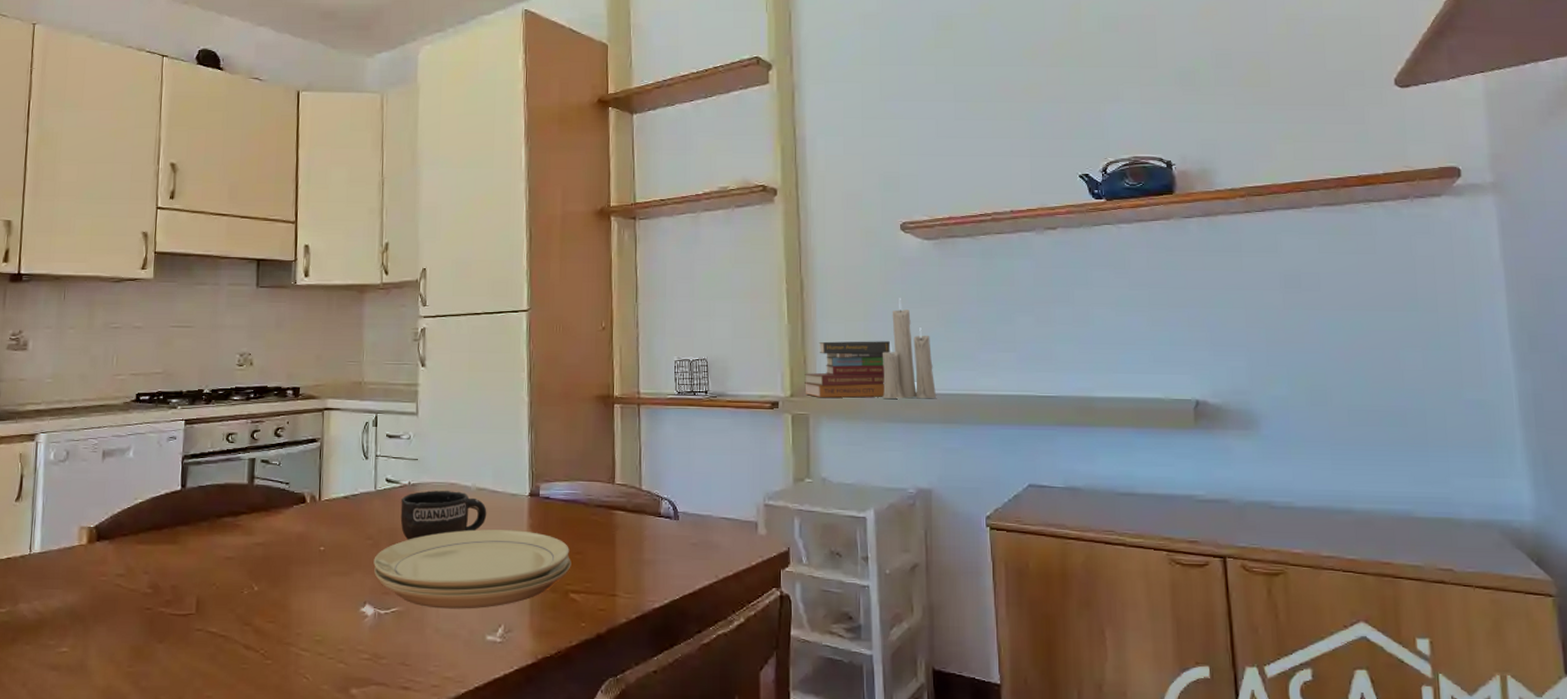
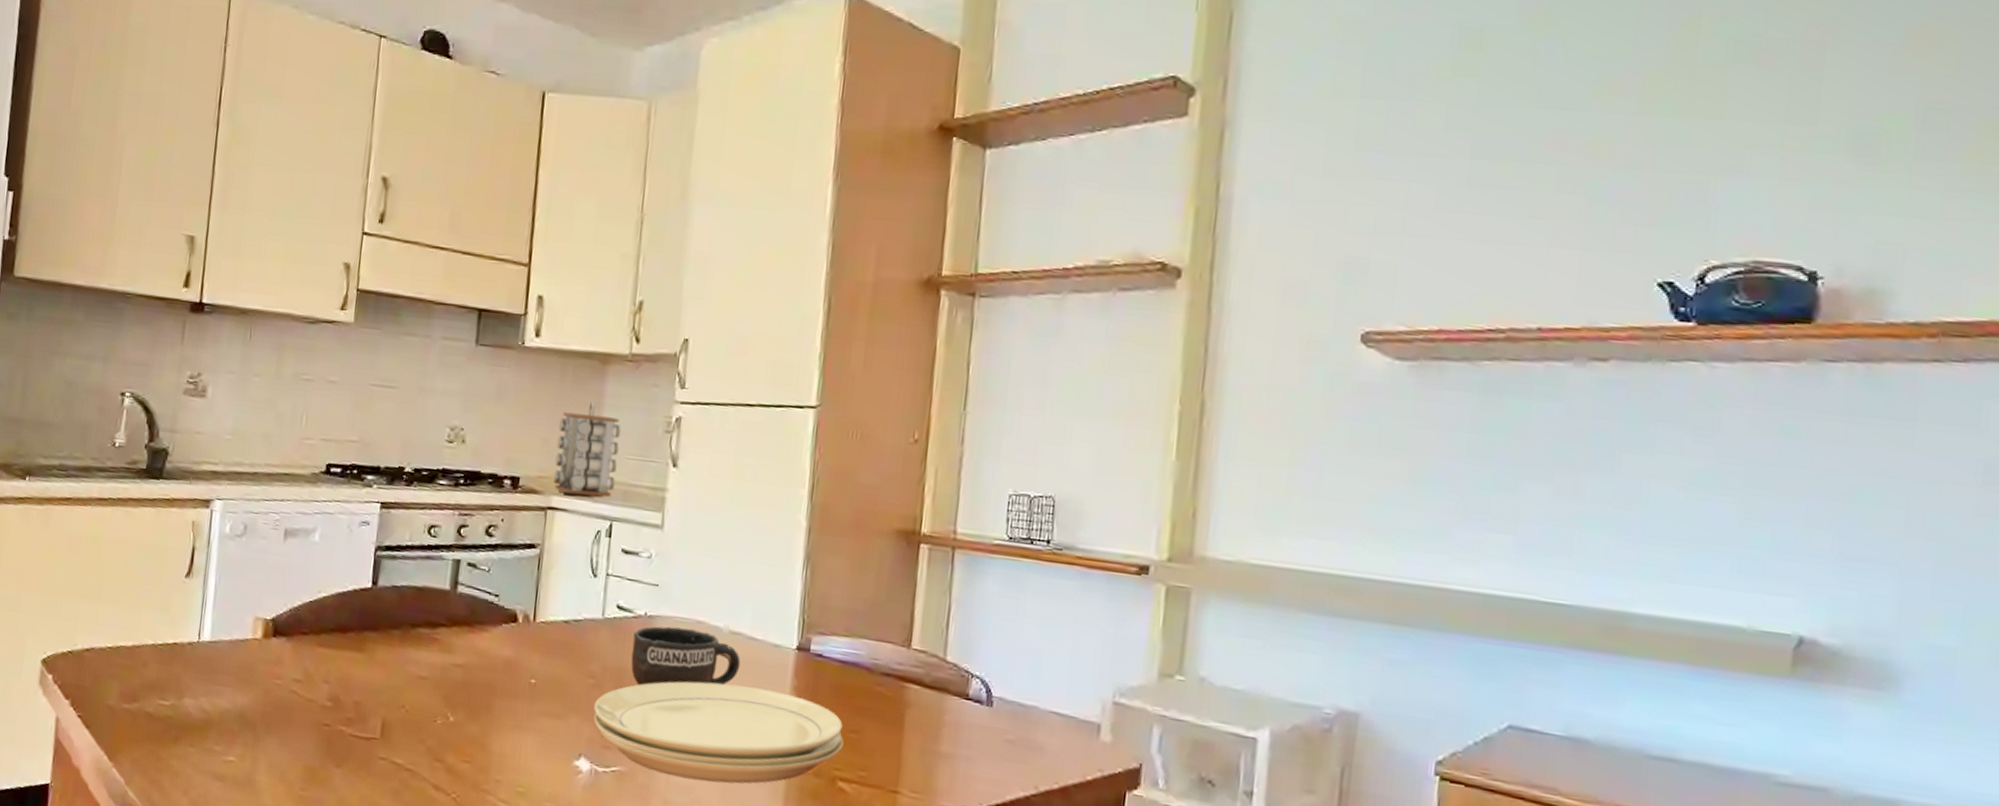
spice rack: none [327,323,379,397] -> present [553,401,621,498]
books: present [805,341,891,398] -> none [1188,490,1325,577]
candle: present [882,298,936,400] -> none [1302,439,1386,588]

